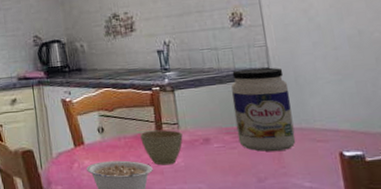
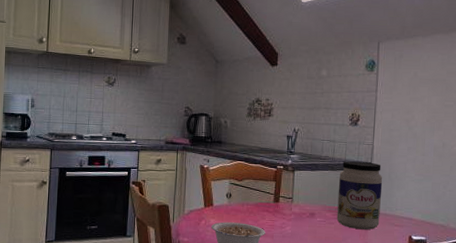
cup: present [140,129,183,166] -> none [260,201,294,231]

